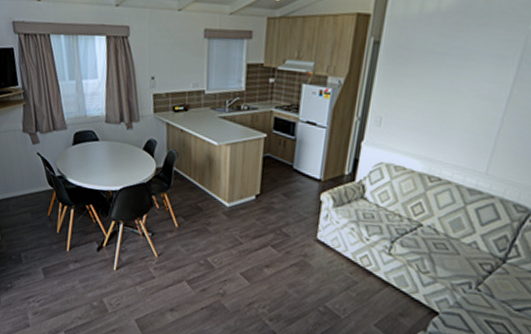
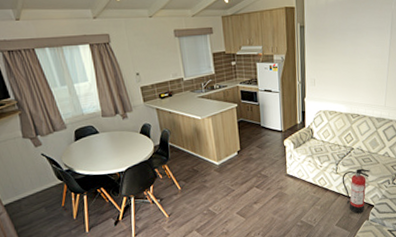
fire extinguisher: none [395,254,443,320] -> present [342,168,370,214]

